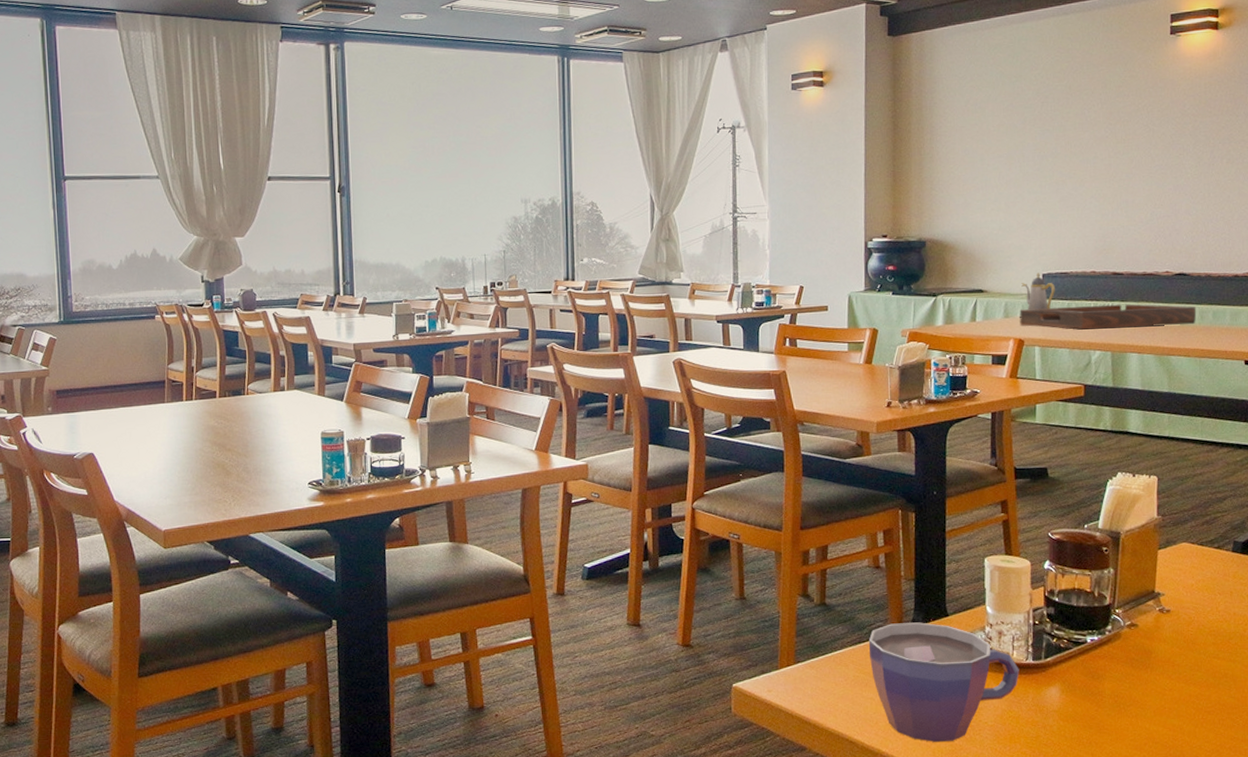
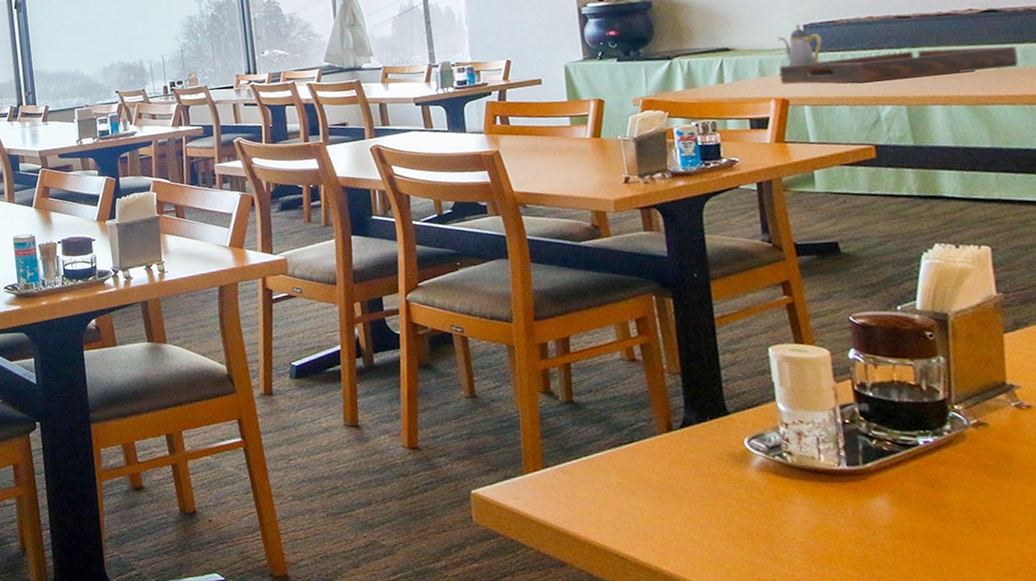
cup: present [868,622,1019,742] -> none [630,422,831,560]

